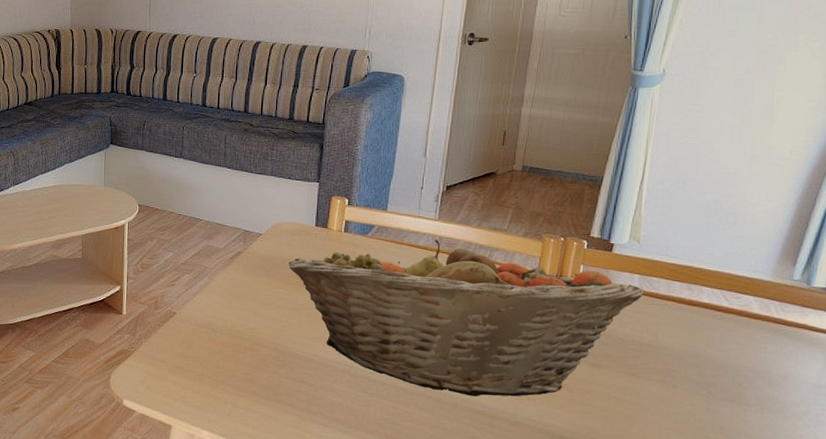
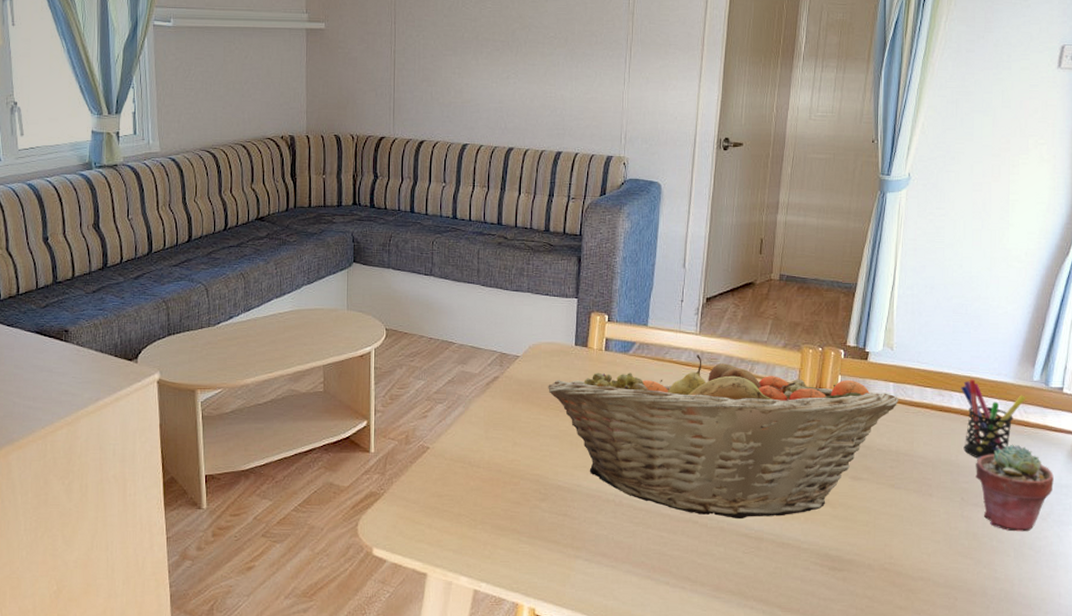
pen holder: none [712,275,785,354] -> present [961,379,1026,459]
potted succulent: none [725,341,813,429] -> present [976,444,1054,532]

